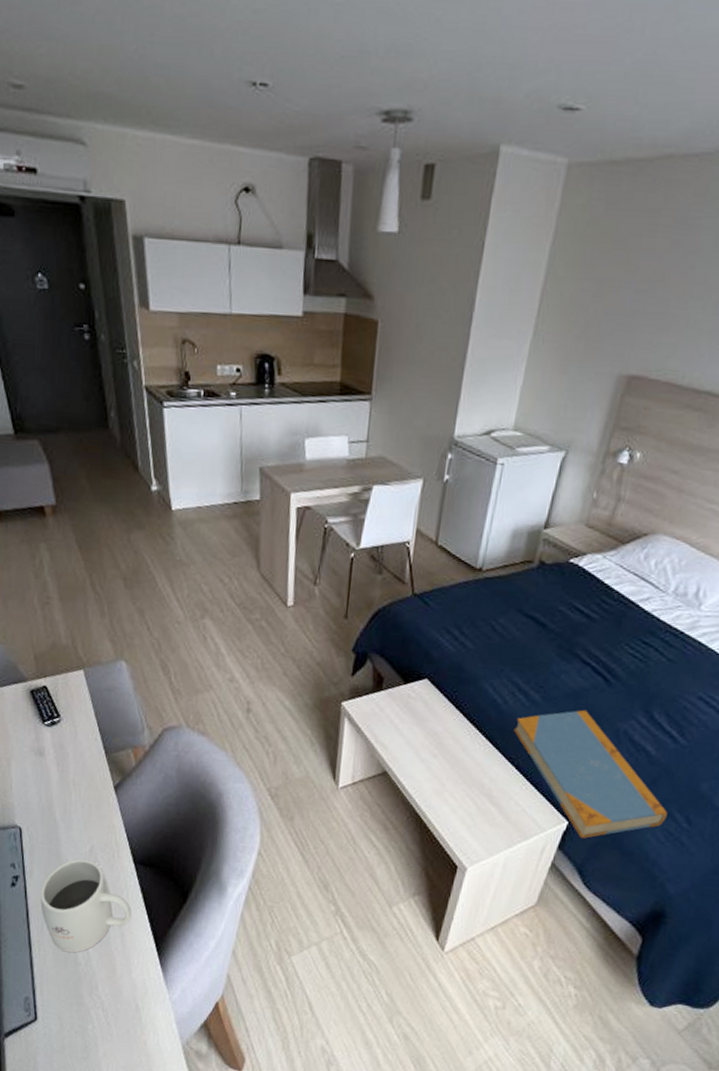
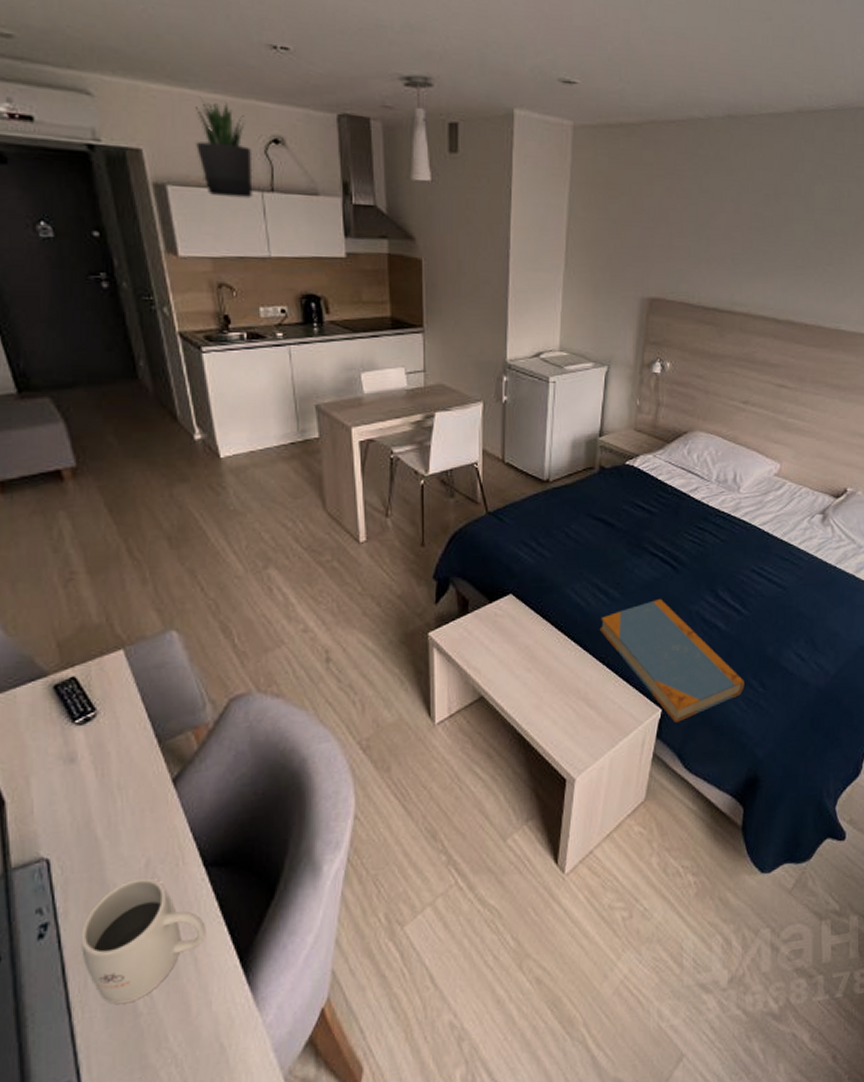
planter: none [173,143,222,252] -> present [196,97,253,198]

